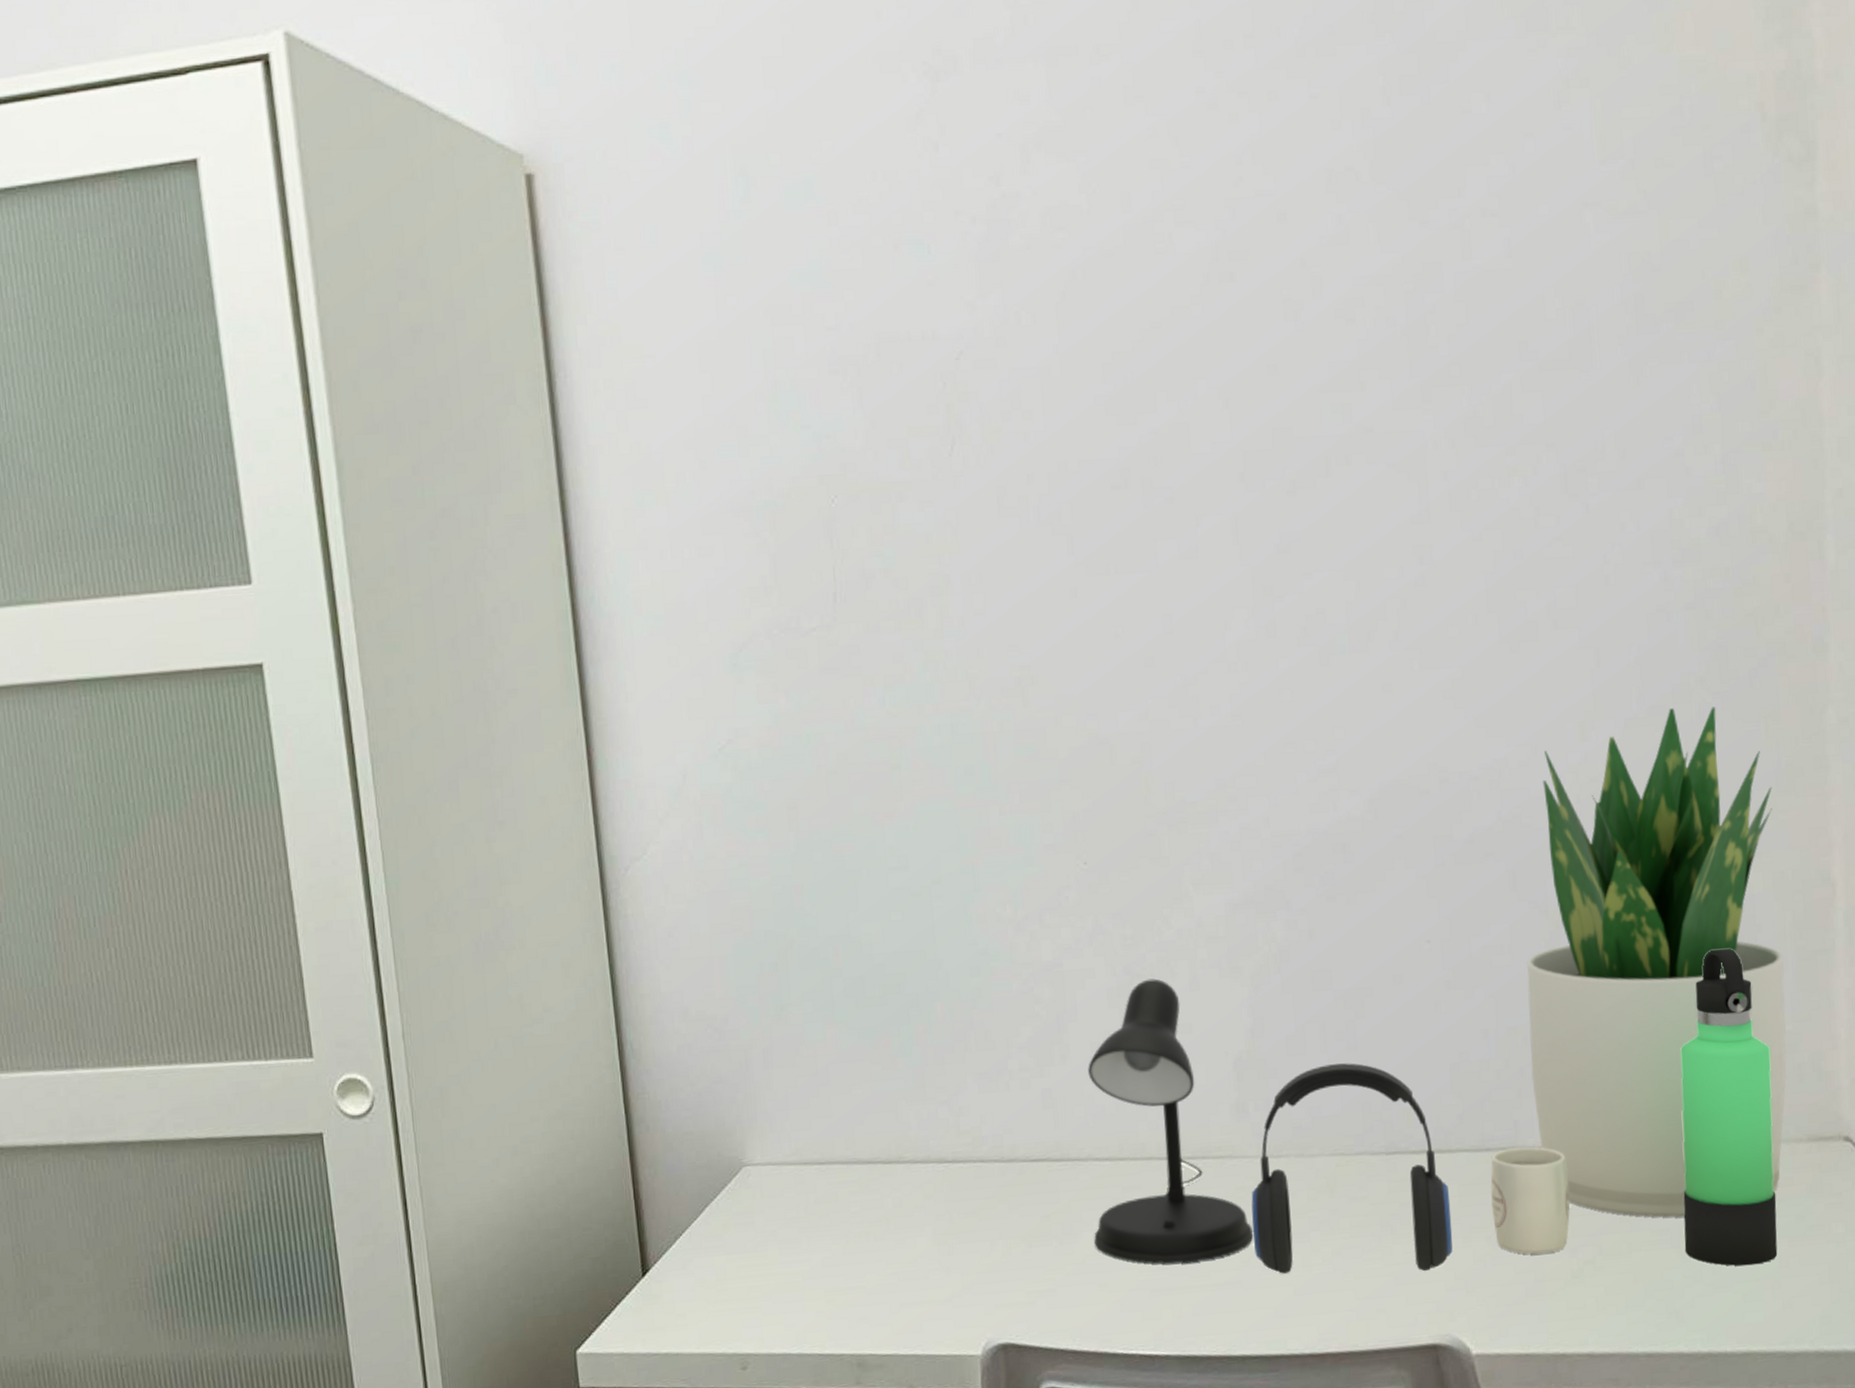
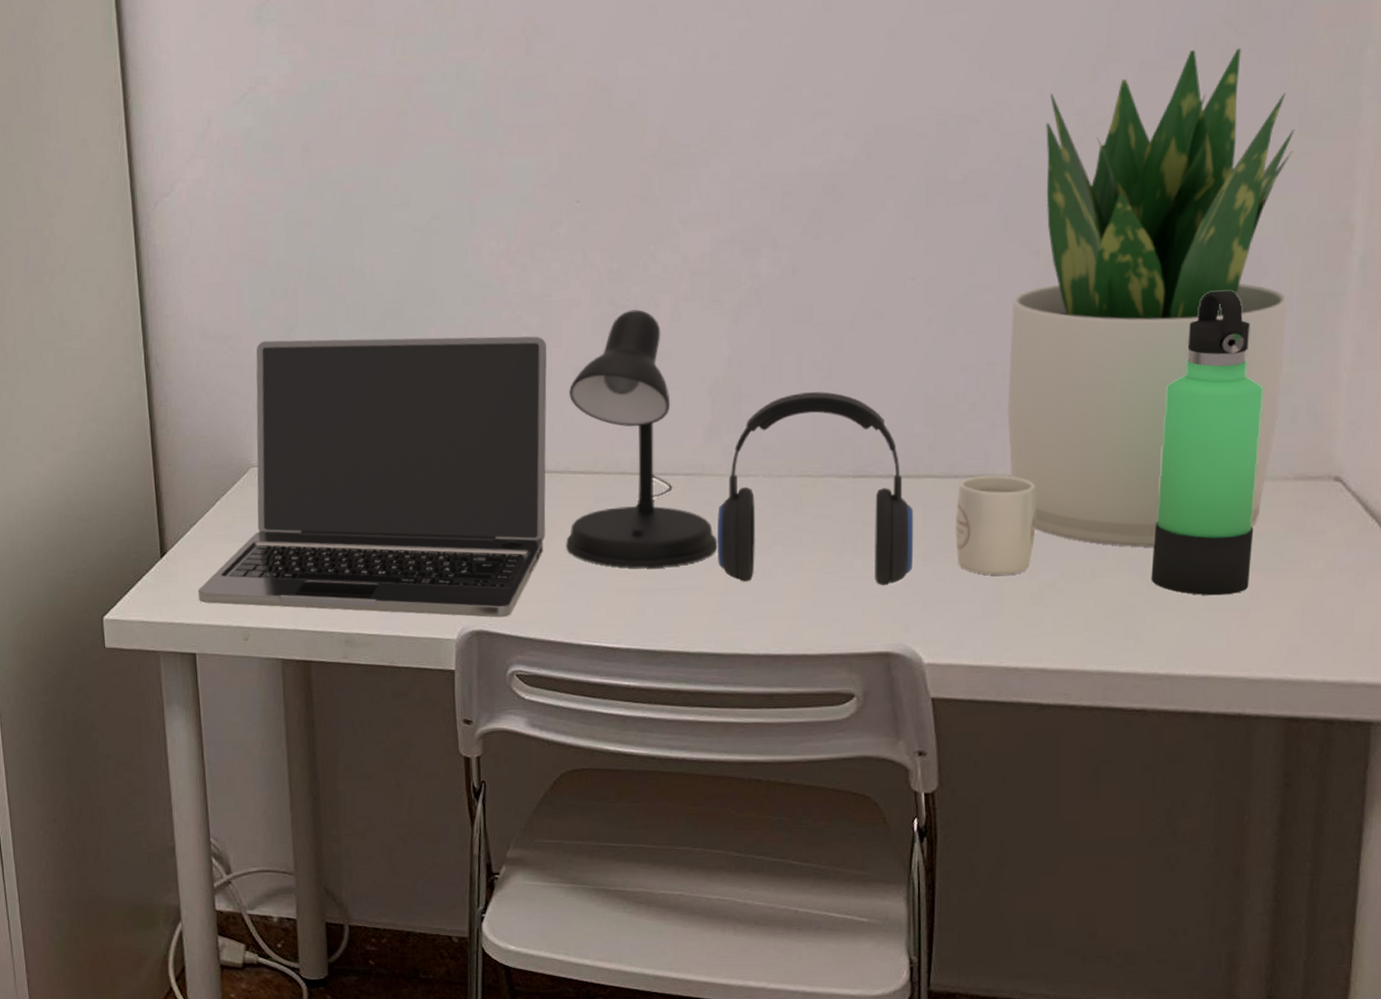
laptop: none [686,1009,1072,1328] -> present [198,336,547,618]

